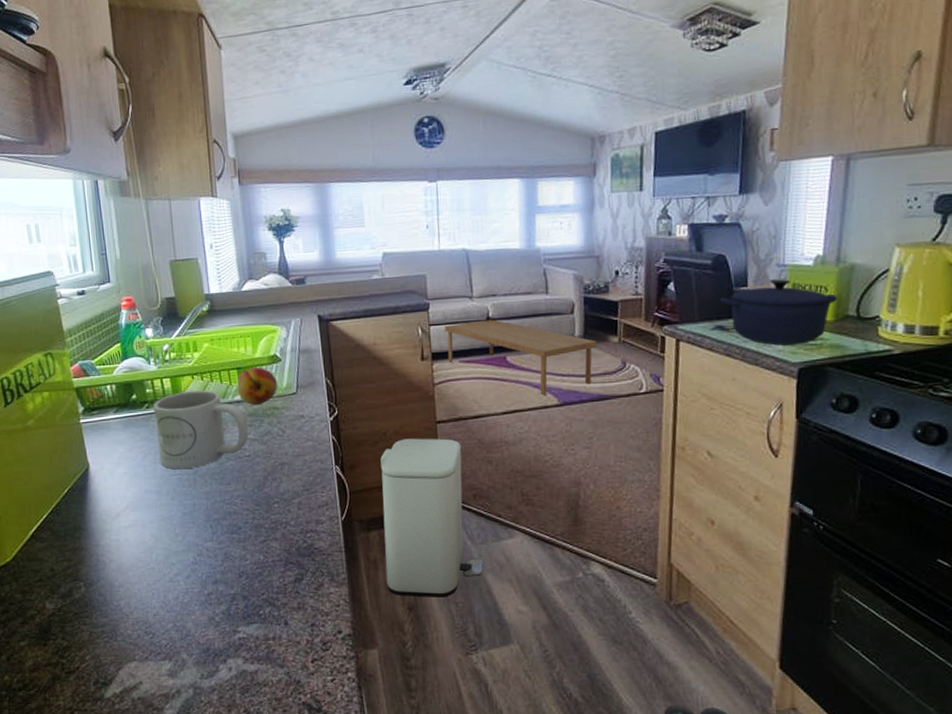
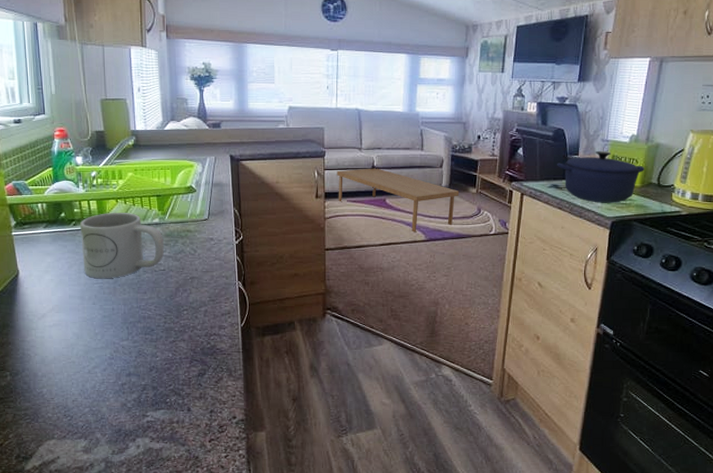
fruit: present [237,367,278,406] -> none [156,195,192,228]
pedal bin: present [380,438,484,598] -> none [276,262,357,391]

